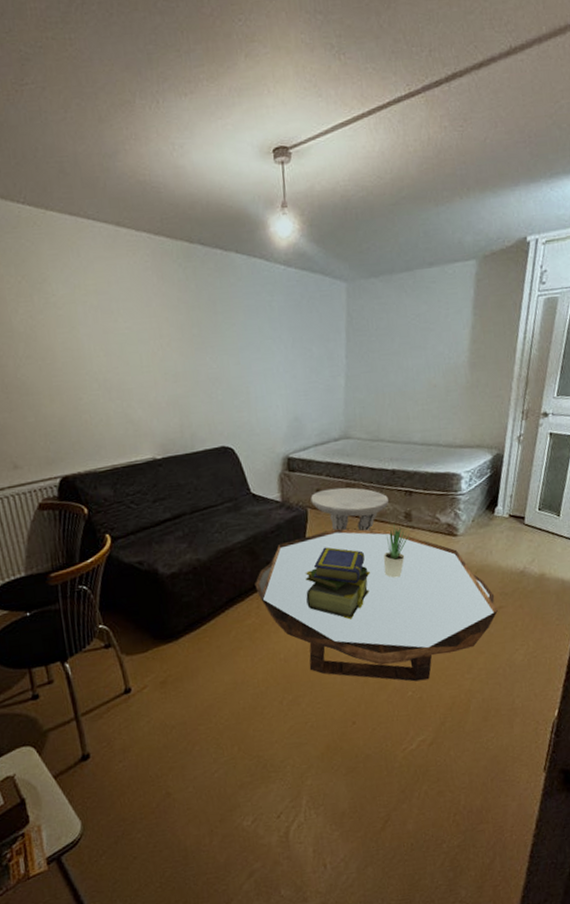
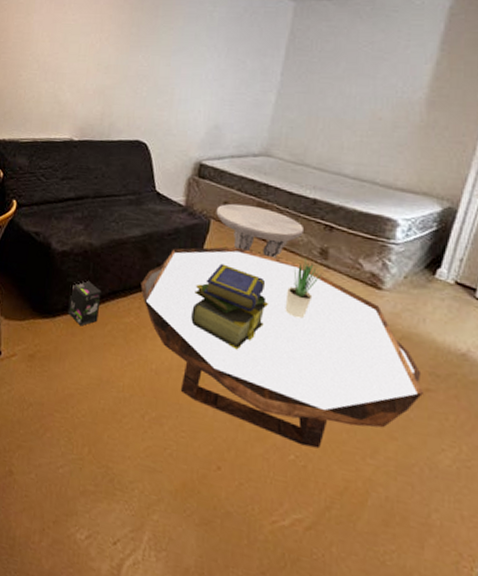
box: none [187,595,221,640] -> present [68,280,102,326]

